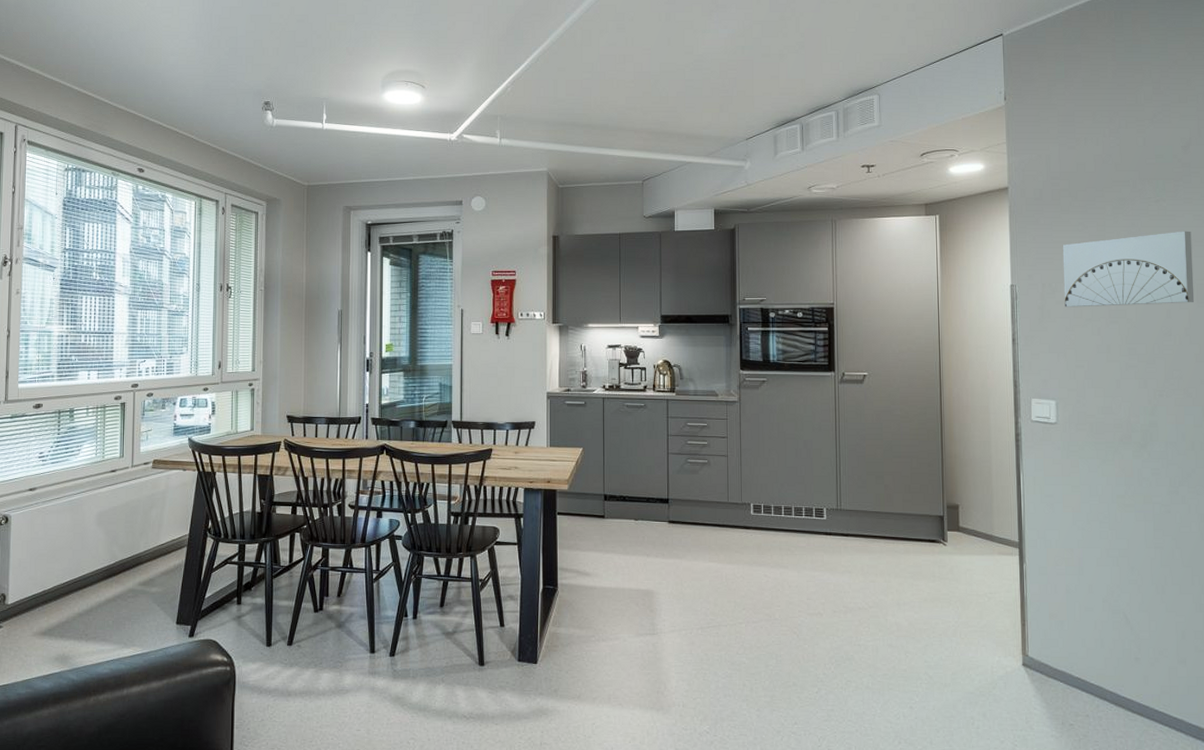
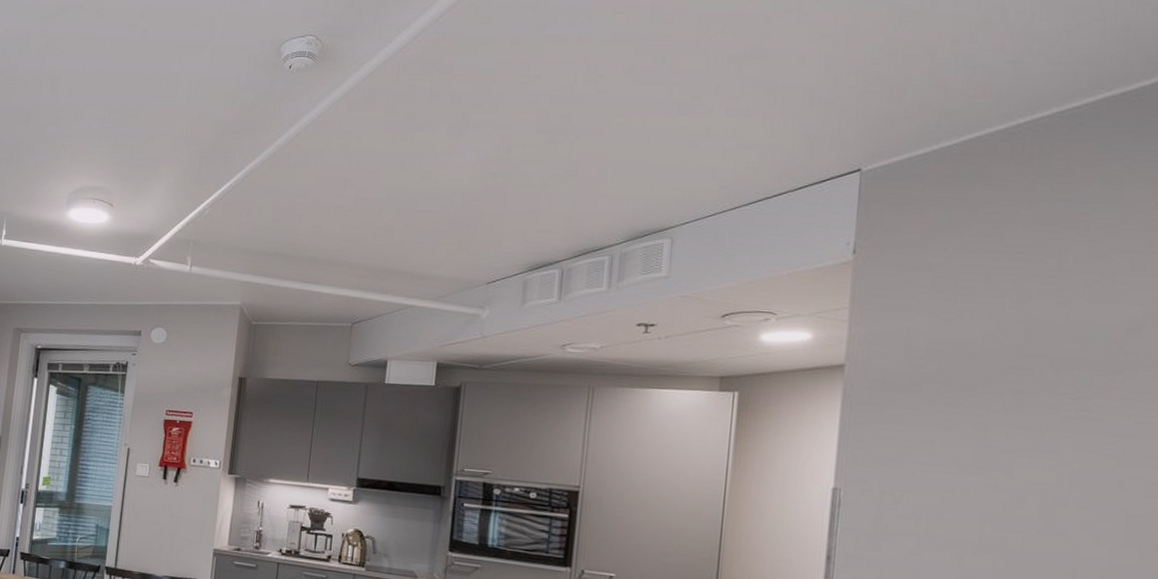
wall art: present [1062,231,1195,307] -> none [911,441,1128,539]

